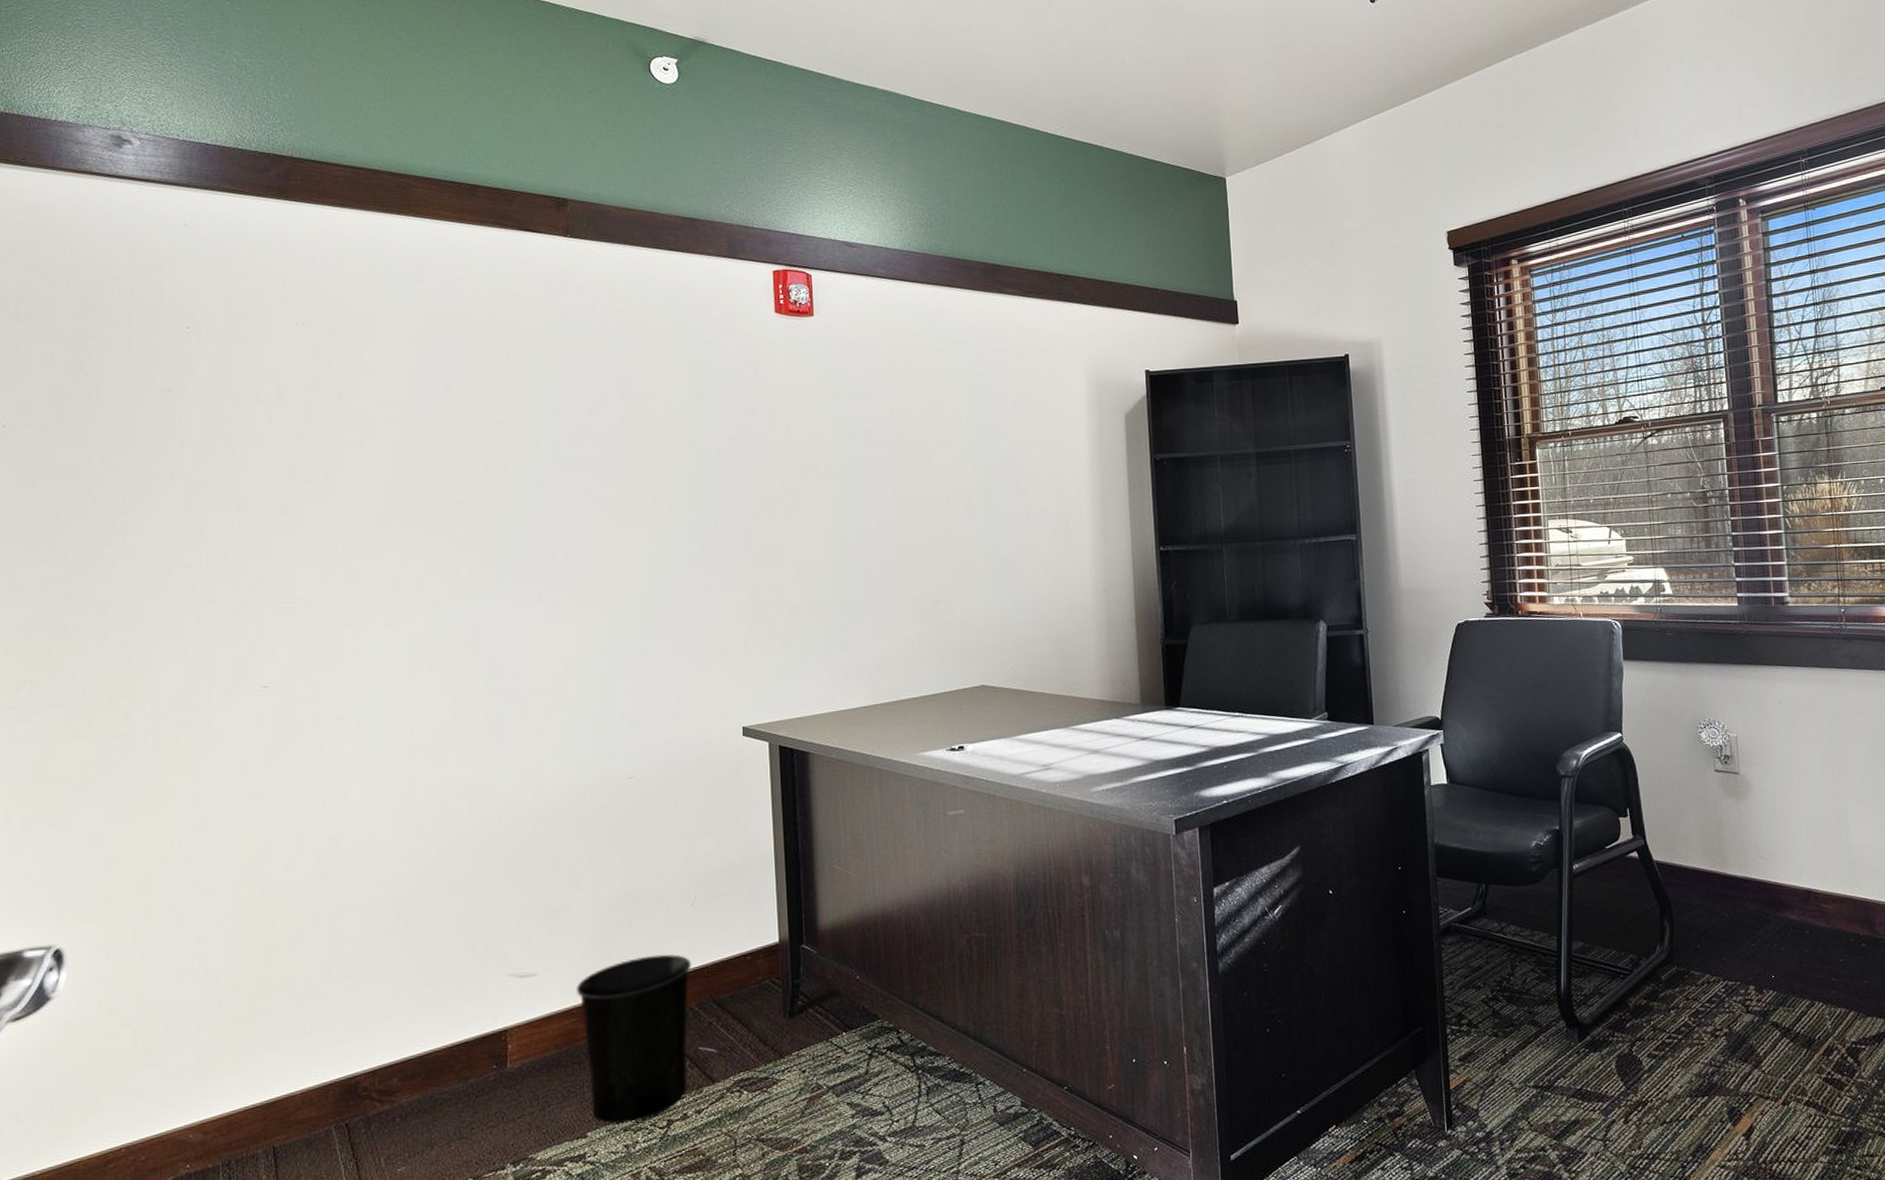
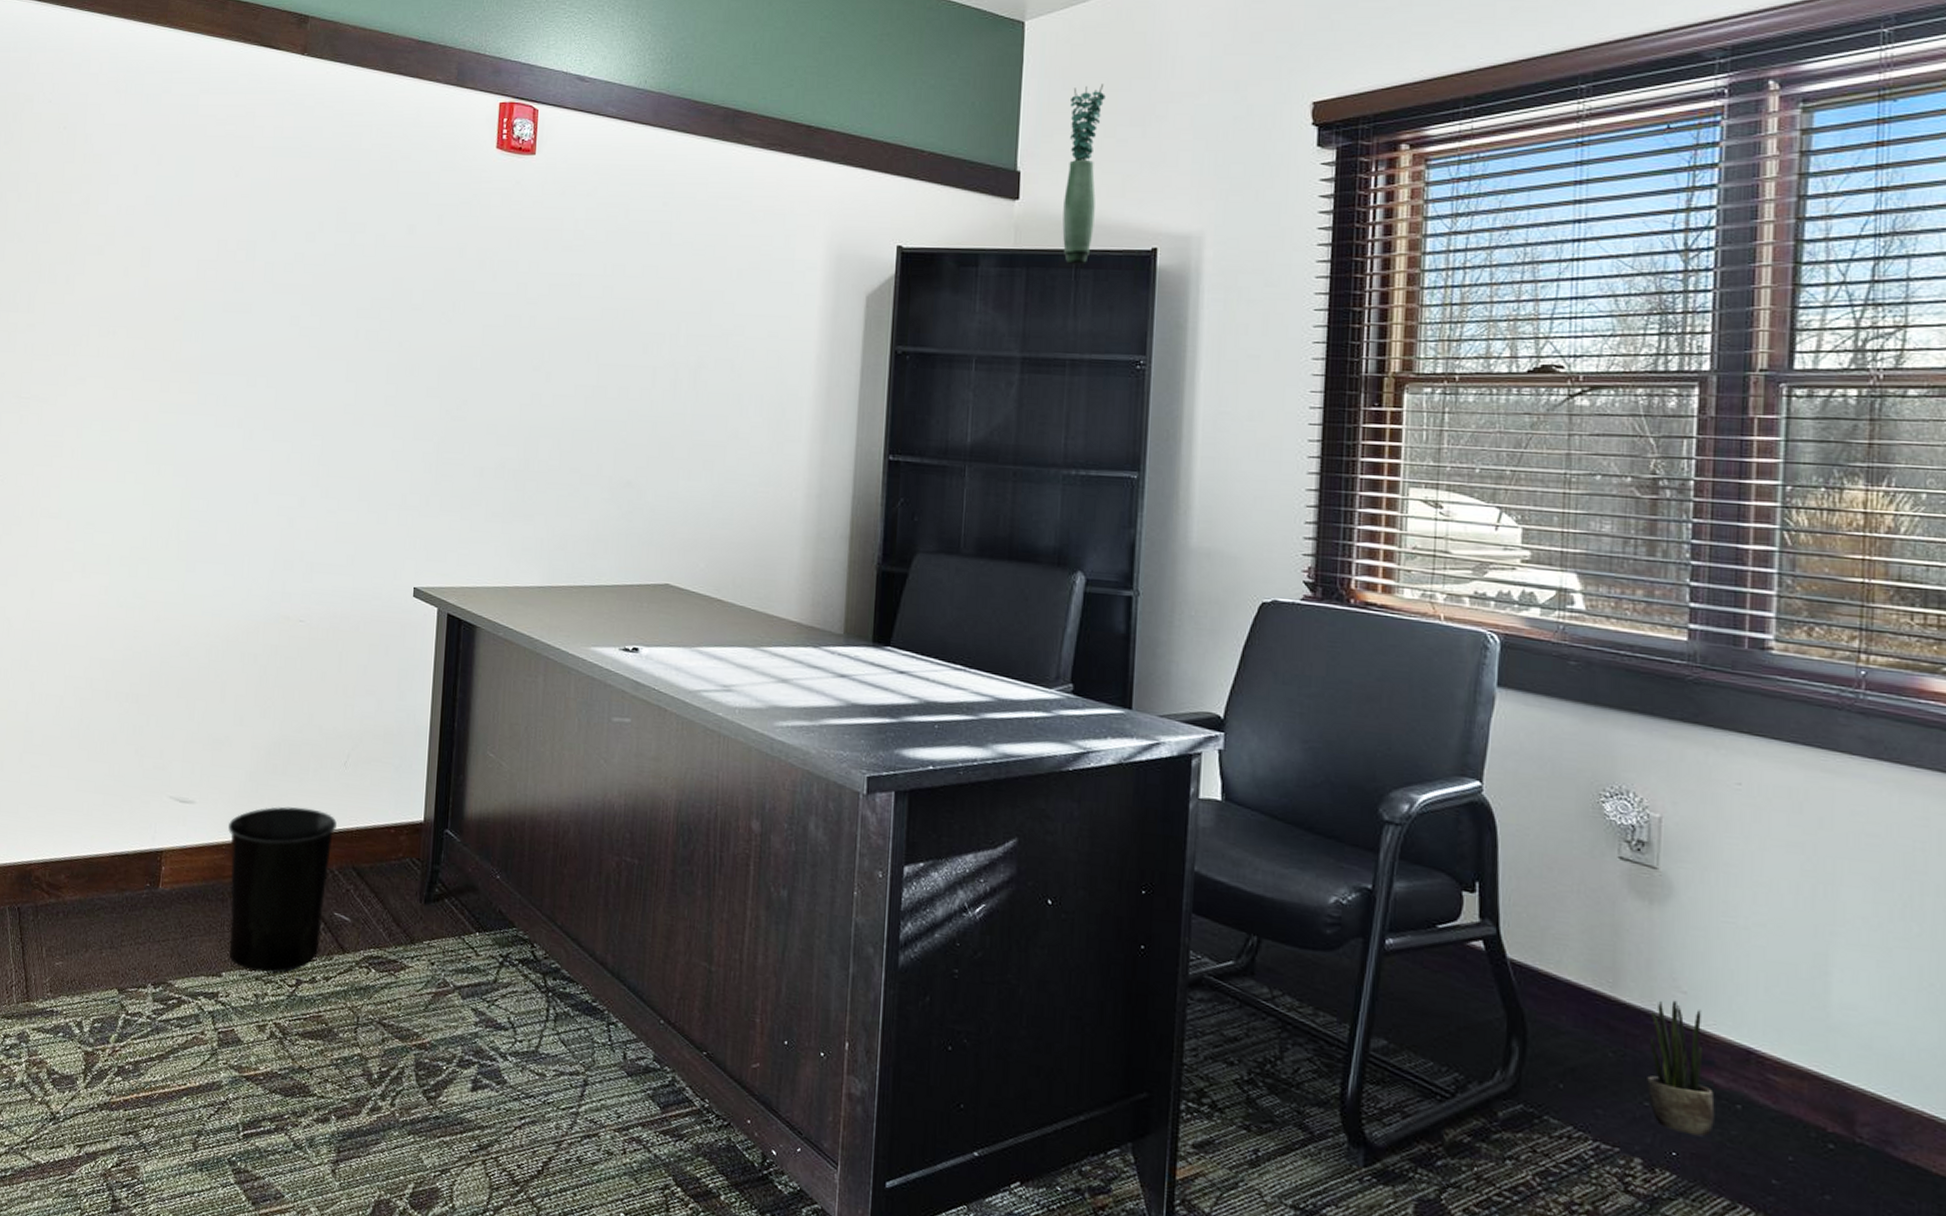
vase: none [1269,225,1299,374] -> present [1062,83,1106,266]
potted plant: none [1747,866,1795,960] -> present [1647,1000,1715,1136]

